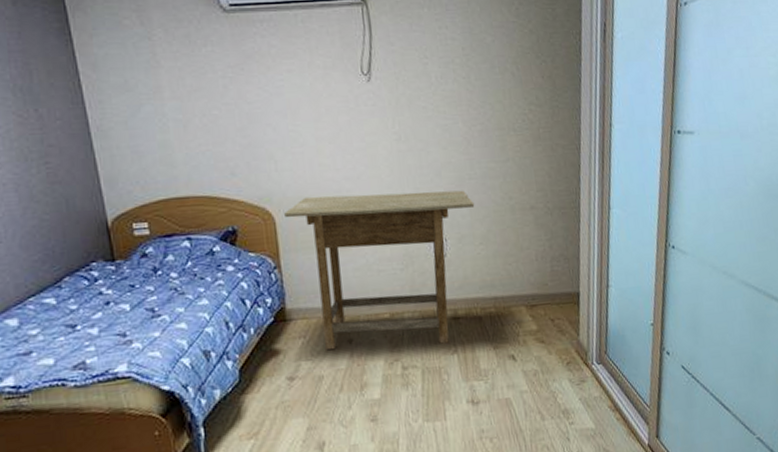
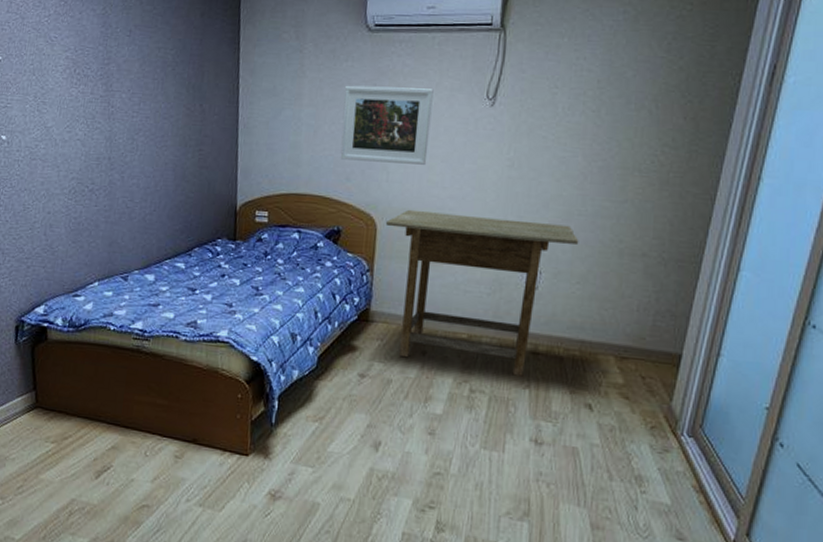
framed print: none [210,69,315,154] -> present [340,85,434,165]

